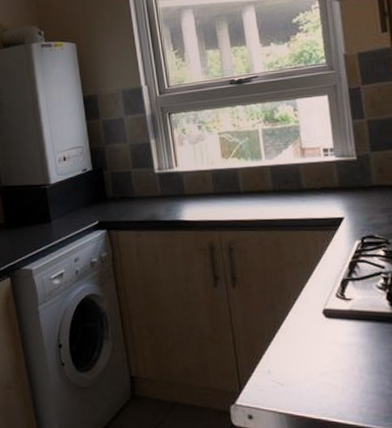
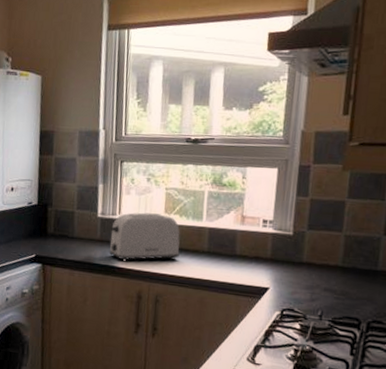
toaster: none [171,160,245,214] -> present [110,212,180,262]

